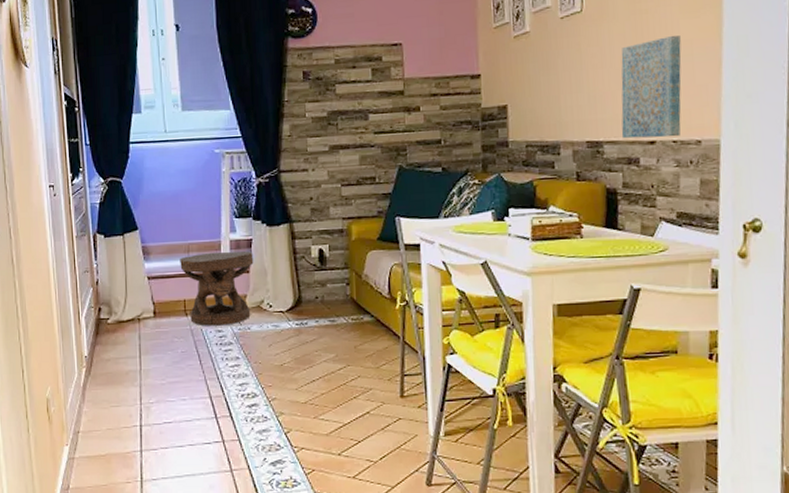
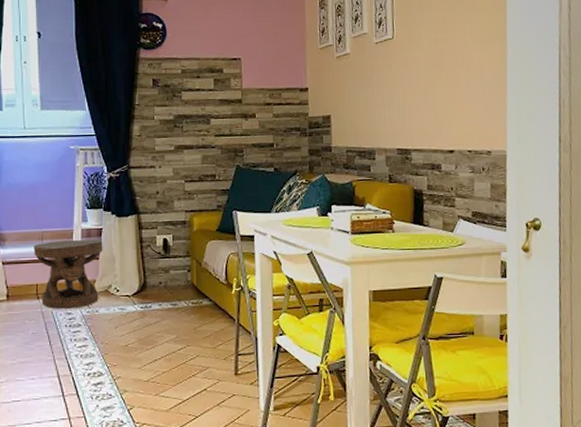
wall art: present [621,35,682,139] -> none [425,62,475,148]

